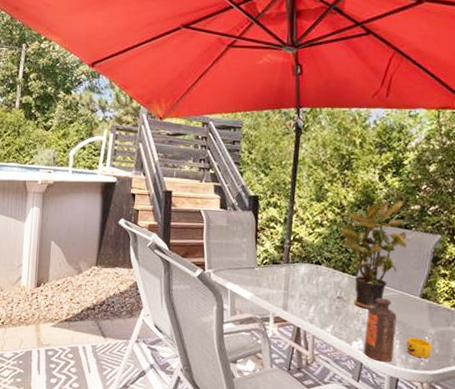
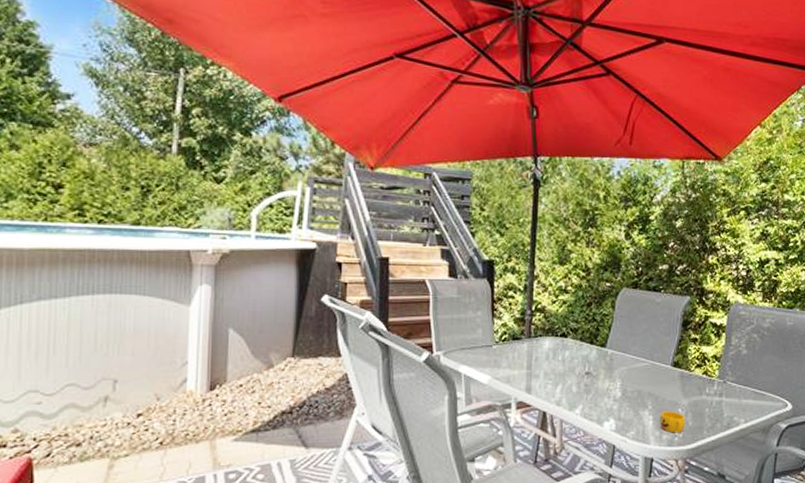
potted plant: present [340,198,407,309] -> none [586,258,657,384]
bottle: present [363,298,397,362] -> none [615,371,649,442]

